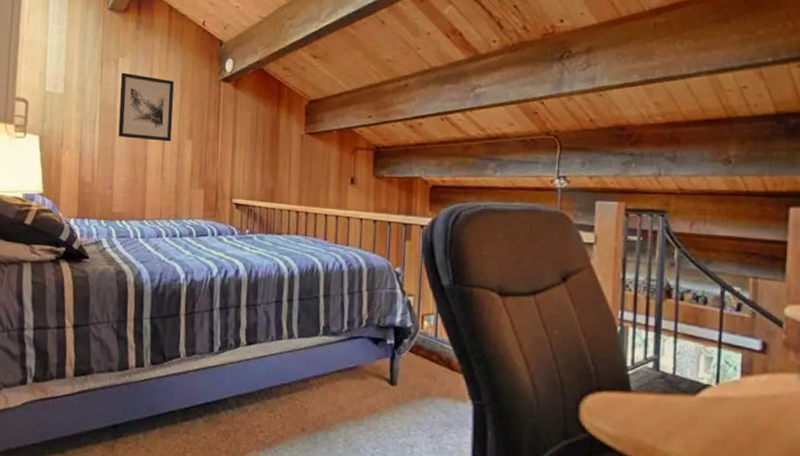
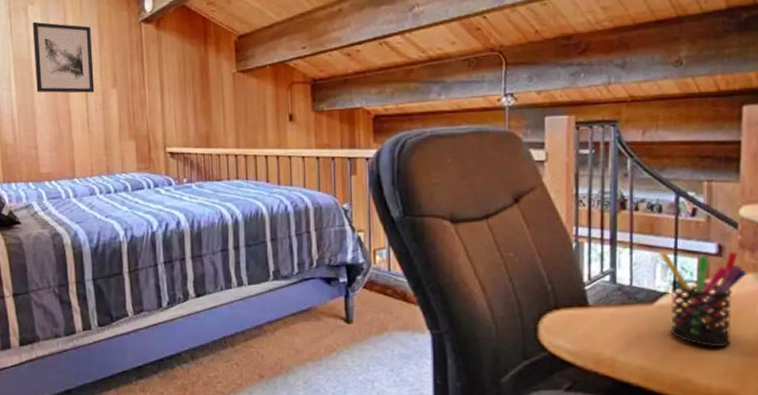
pen holder: none [704,344,792,447] -> present [660,251,747,348]

